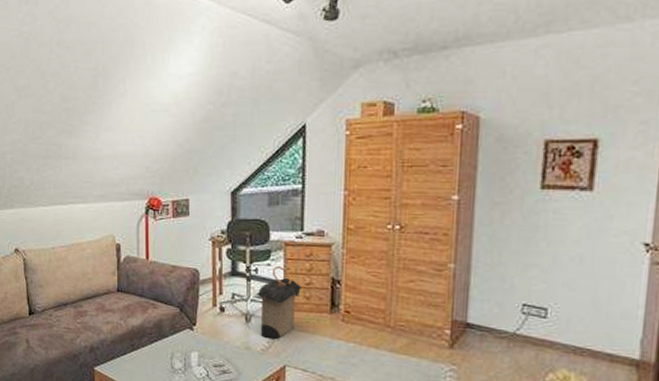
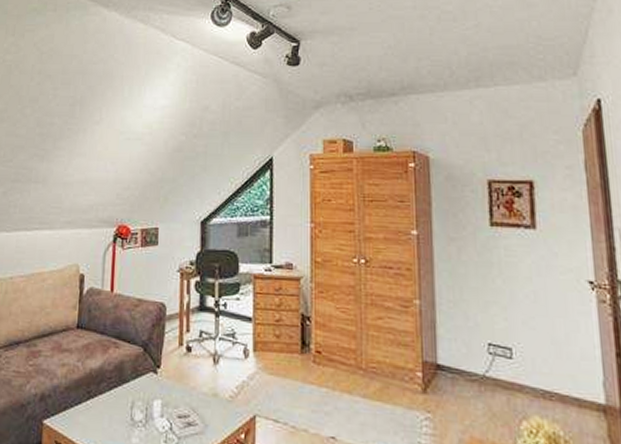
laundry hamper: present [255,266,301,340] -> none [224,301,271,385]

